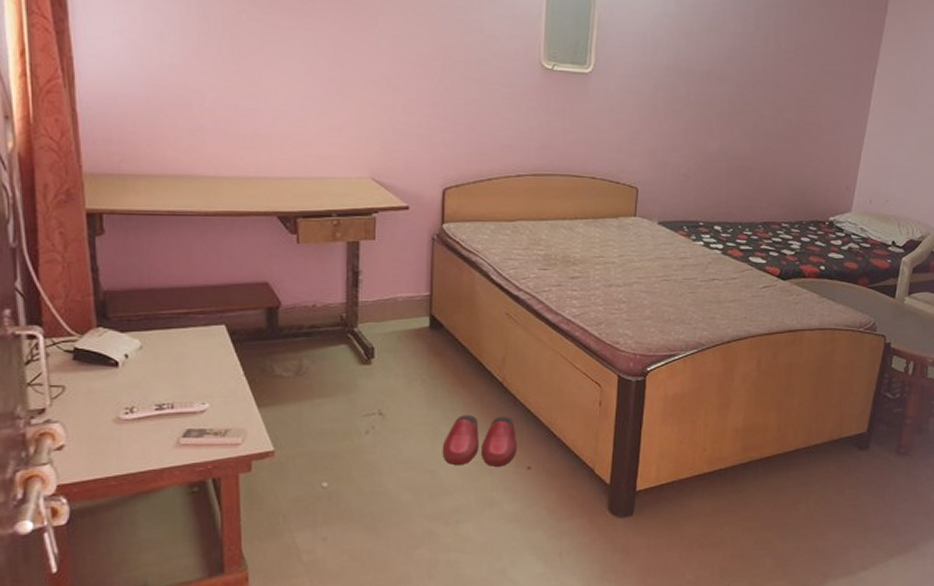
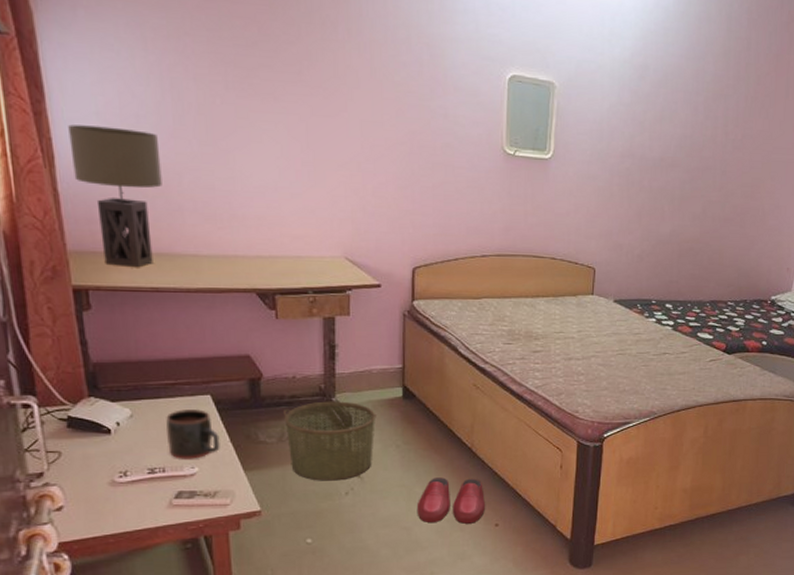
table lamp: none [90,43,184,191] -> present [68,124,162,268]
mug: none [176,339,233,394] -> present [165,408,220,459]
basket: none [301,331,401,419] -> present [282,401,377,481]

